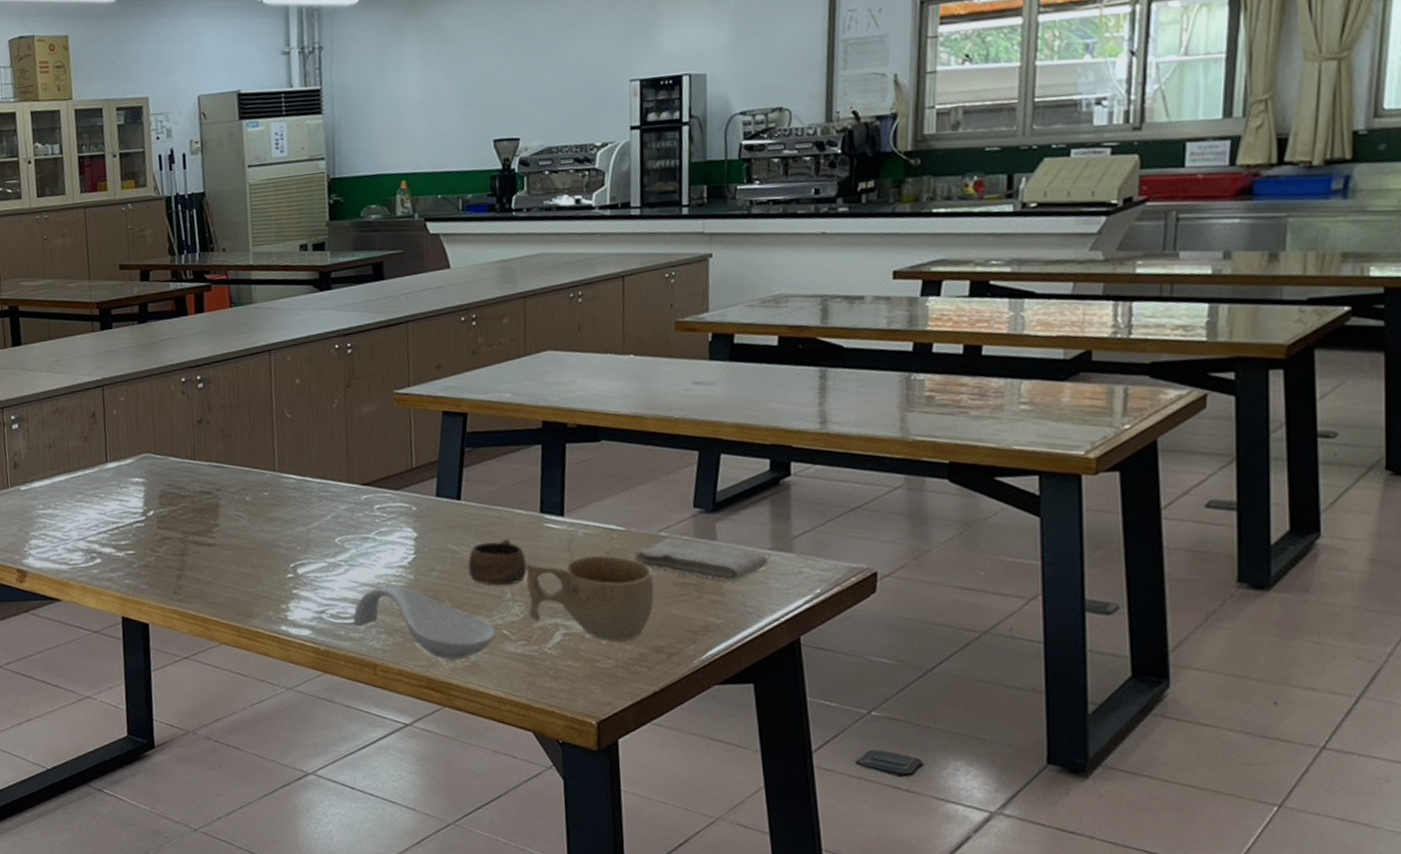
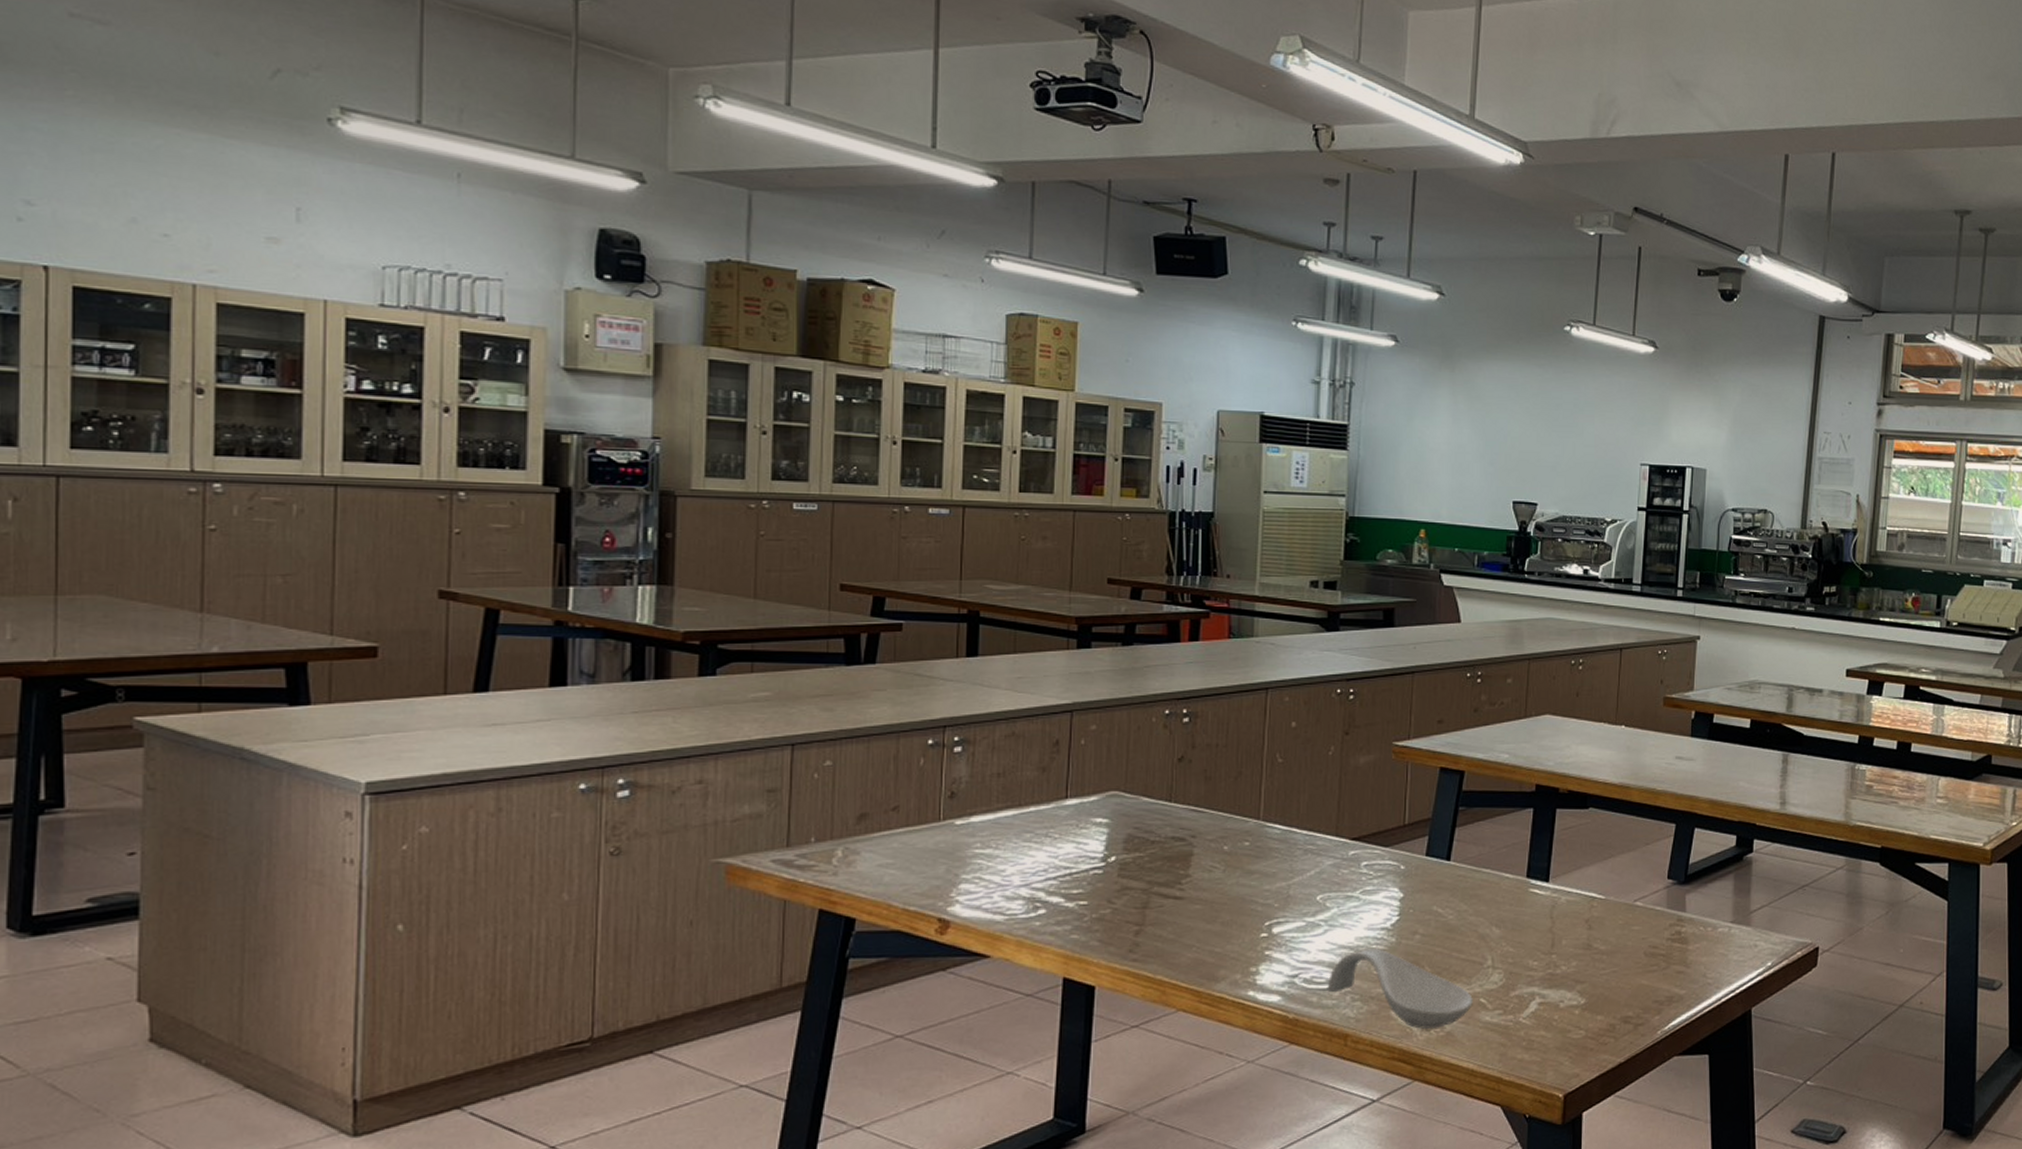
cup: present [468,539,527,586] -> none [1451,903,1509,952]
cup: present [525,555,655,641] -> none [1507,924,1627,1011]
washcloth: present [634,537,768,581] -> none [1610,907,1729,952]

